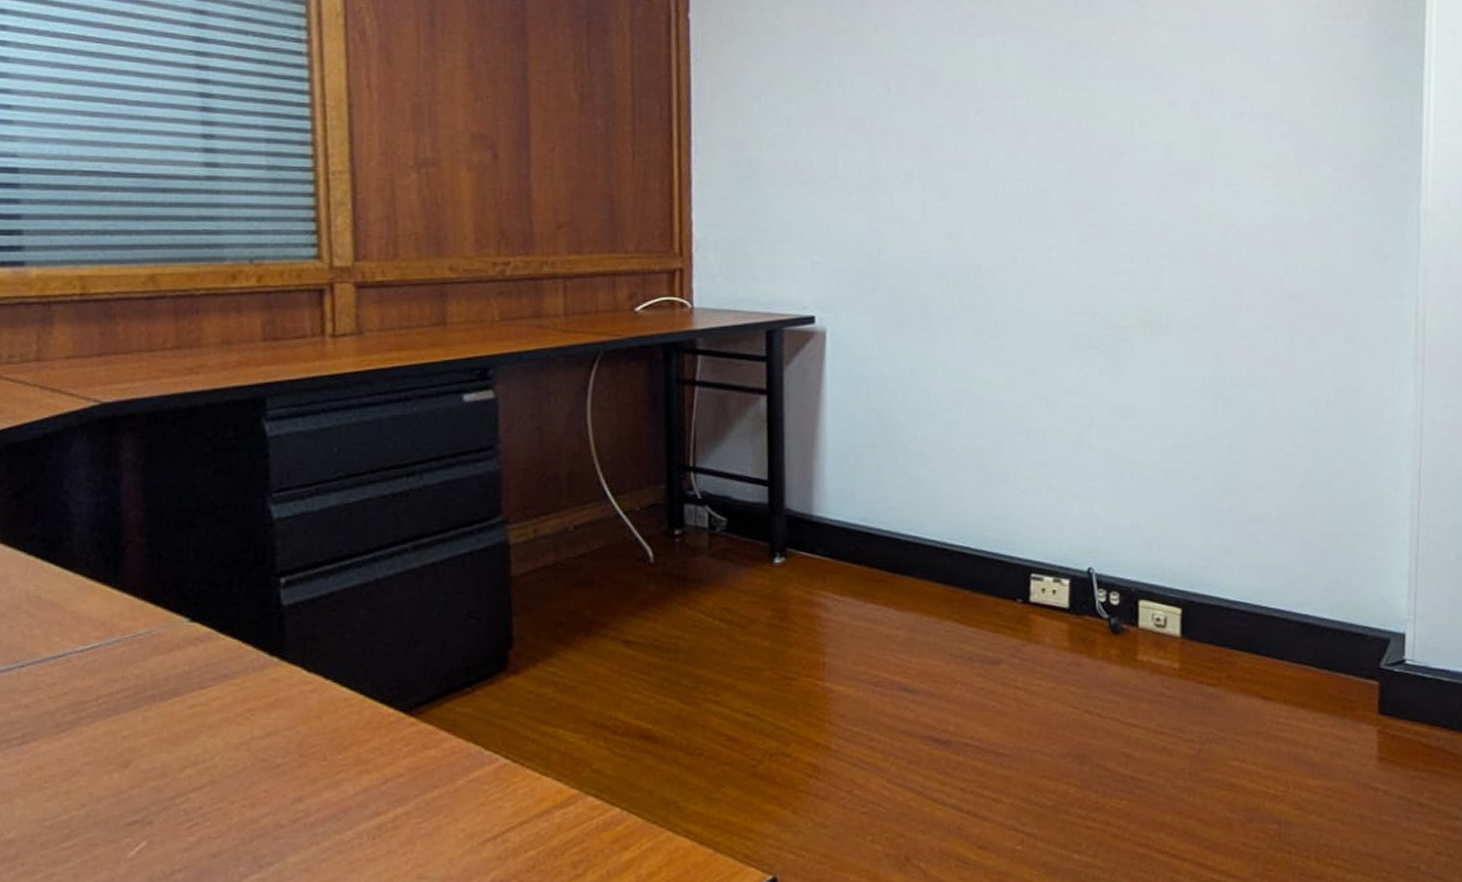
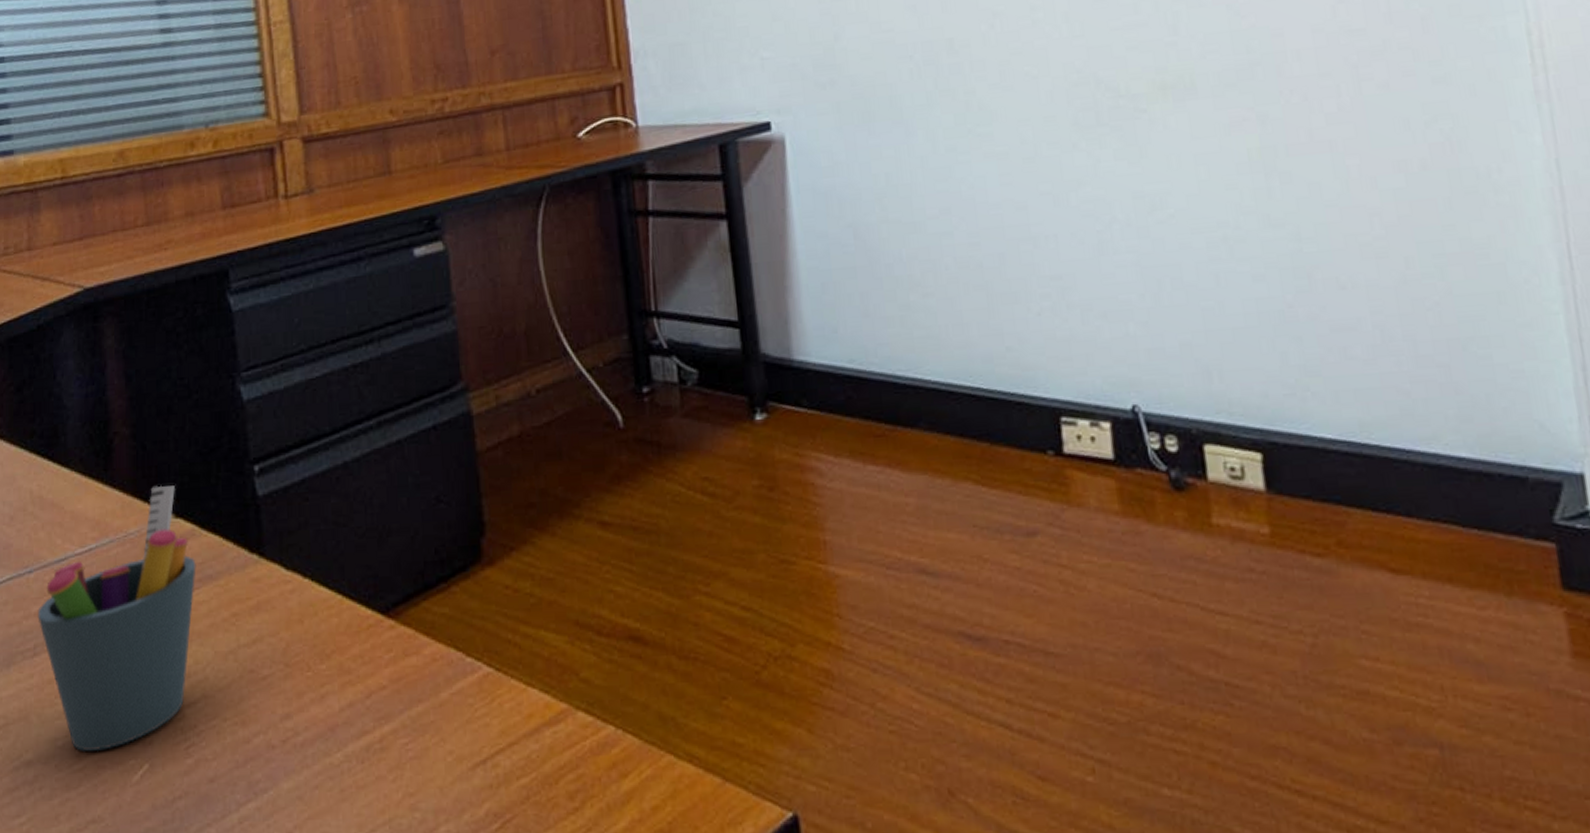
pen holder: none [28,591,211,831] -> present [37,485,196,751]

